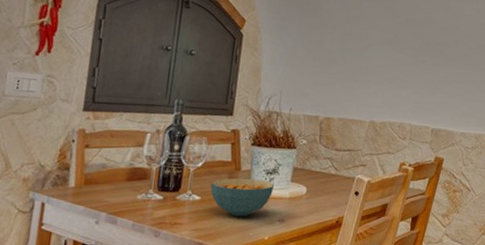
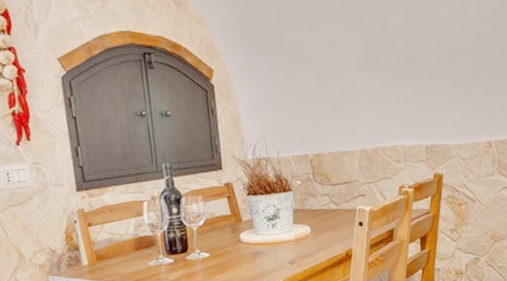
cereal bowl: present [210,178,275,217] -> none [216,227,279,267]

